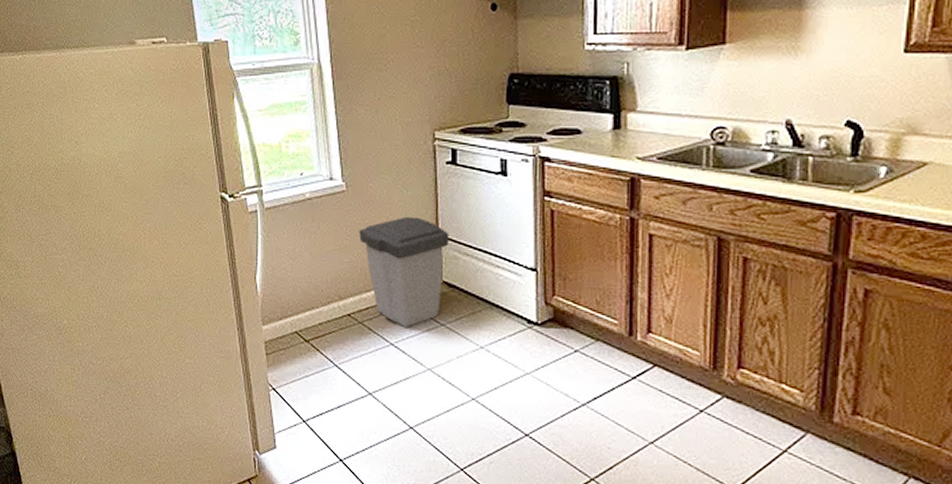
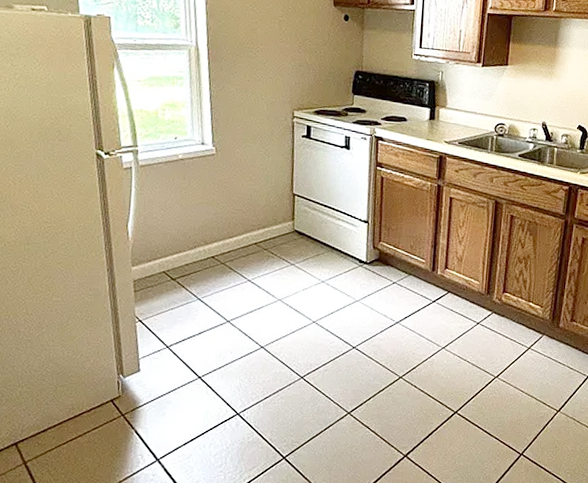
trash can: present [359,216,450,327] -> none [225,177,302,267]

